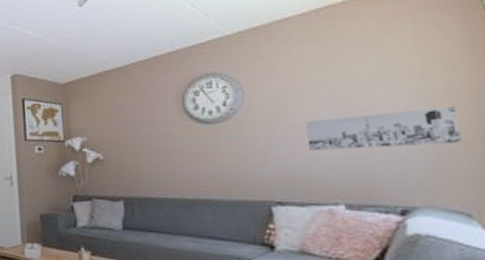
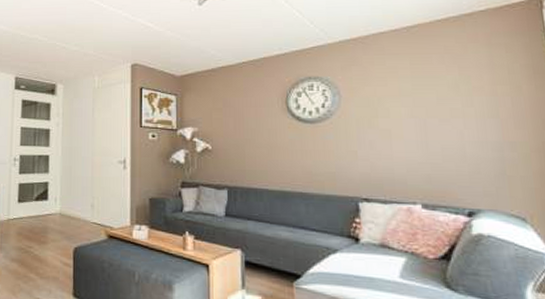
wall art: present [304,107,463,151] -> none [391,123,522,155]

